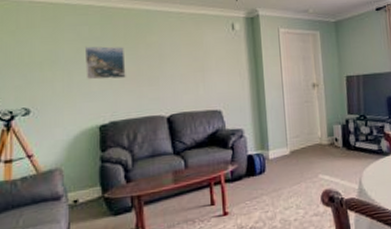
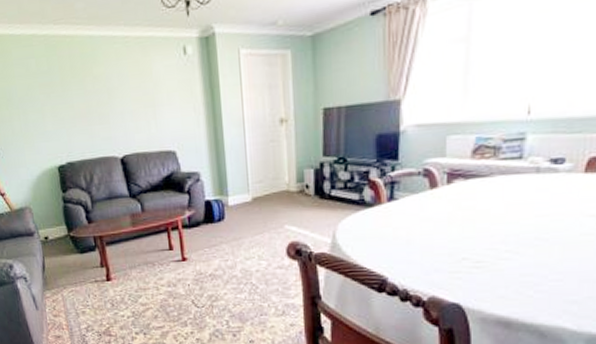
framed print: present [84,46,126,80] -> none [34,81,77,119]

